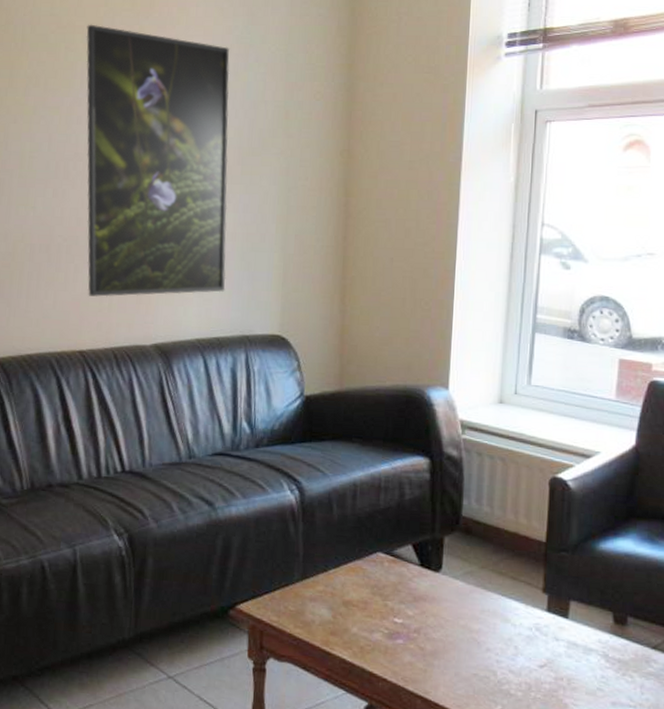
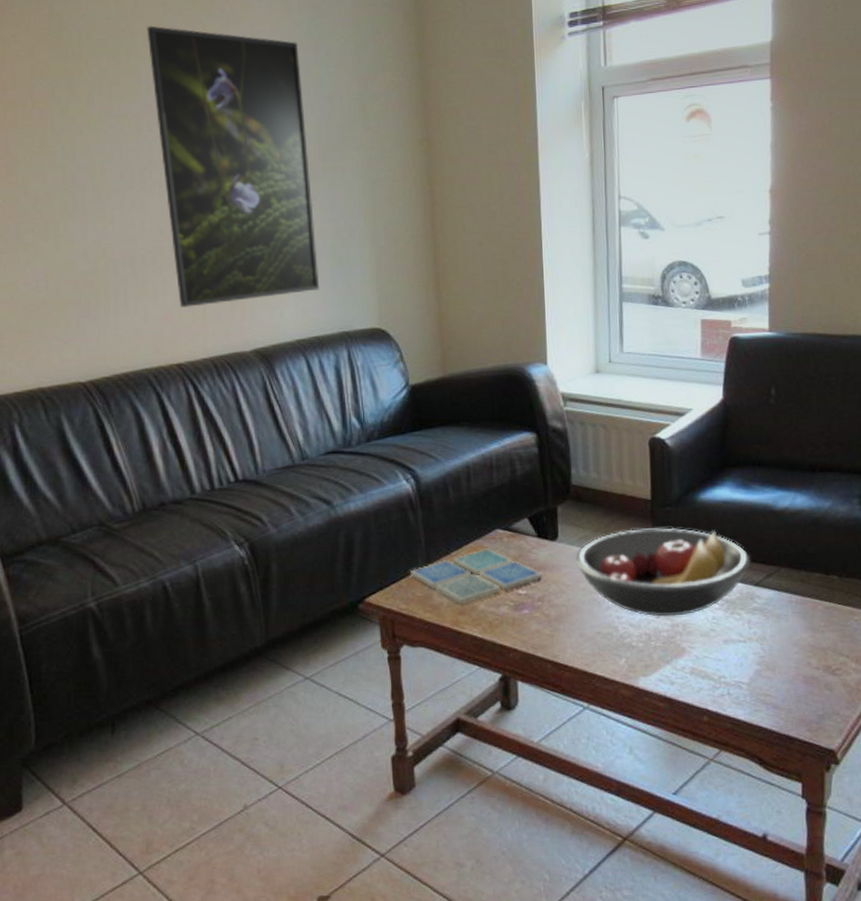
drink coaster: none [283,570,421,625] -> present [409,547,542,605]
fruit bowl: none [457,570,650,670] -> present [575,527,751,617]

